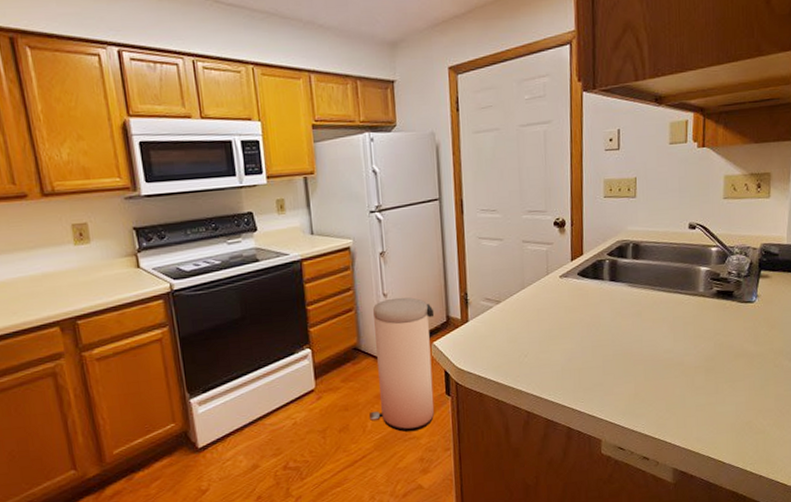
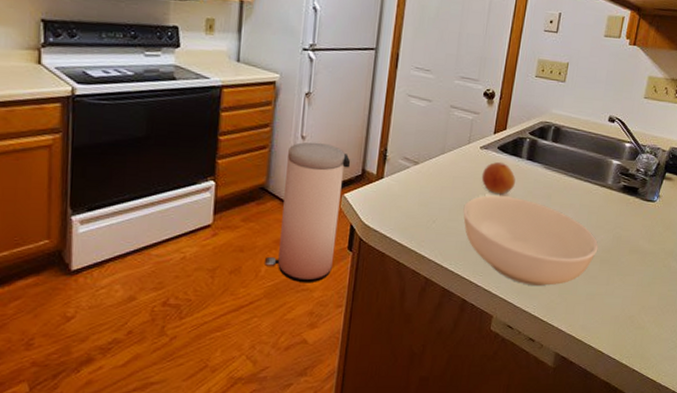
bowl: none [553,319,700,405] -> present [463,195,599,286]
fruit: none [566,287,601,320] -> present [481,161,516,195]

